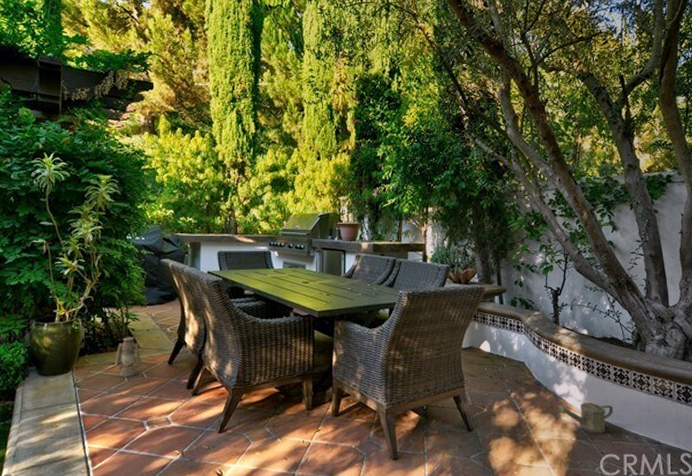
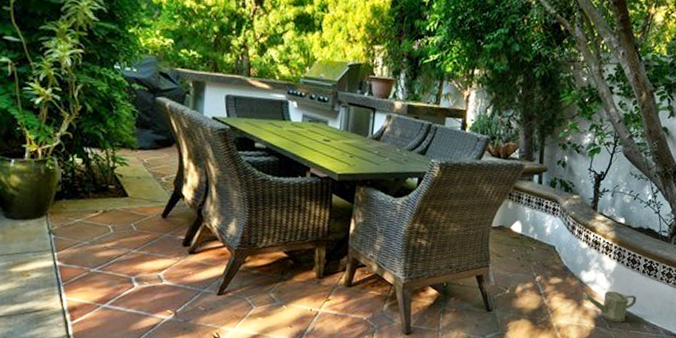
lantern: present [114,337,142,378] -> none [98,183,131,229]

